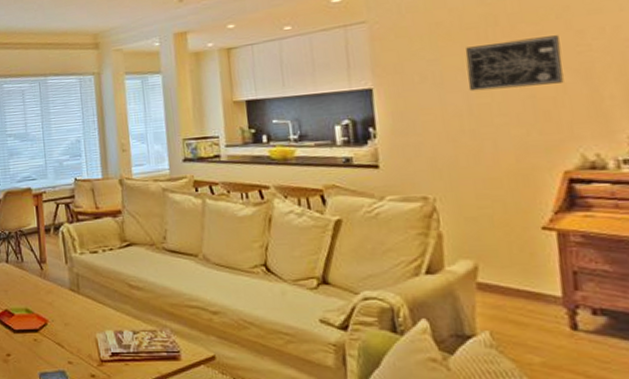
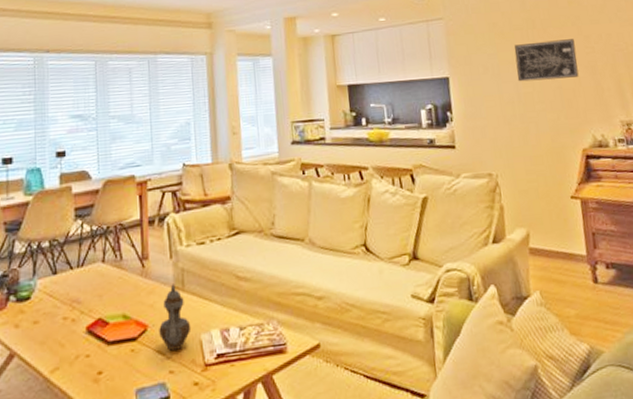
teapot: none [58,286,87,344] -> present [159,284,192,351]

